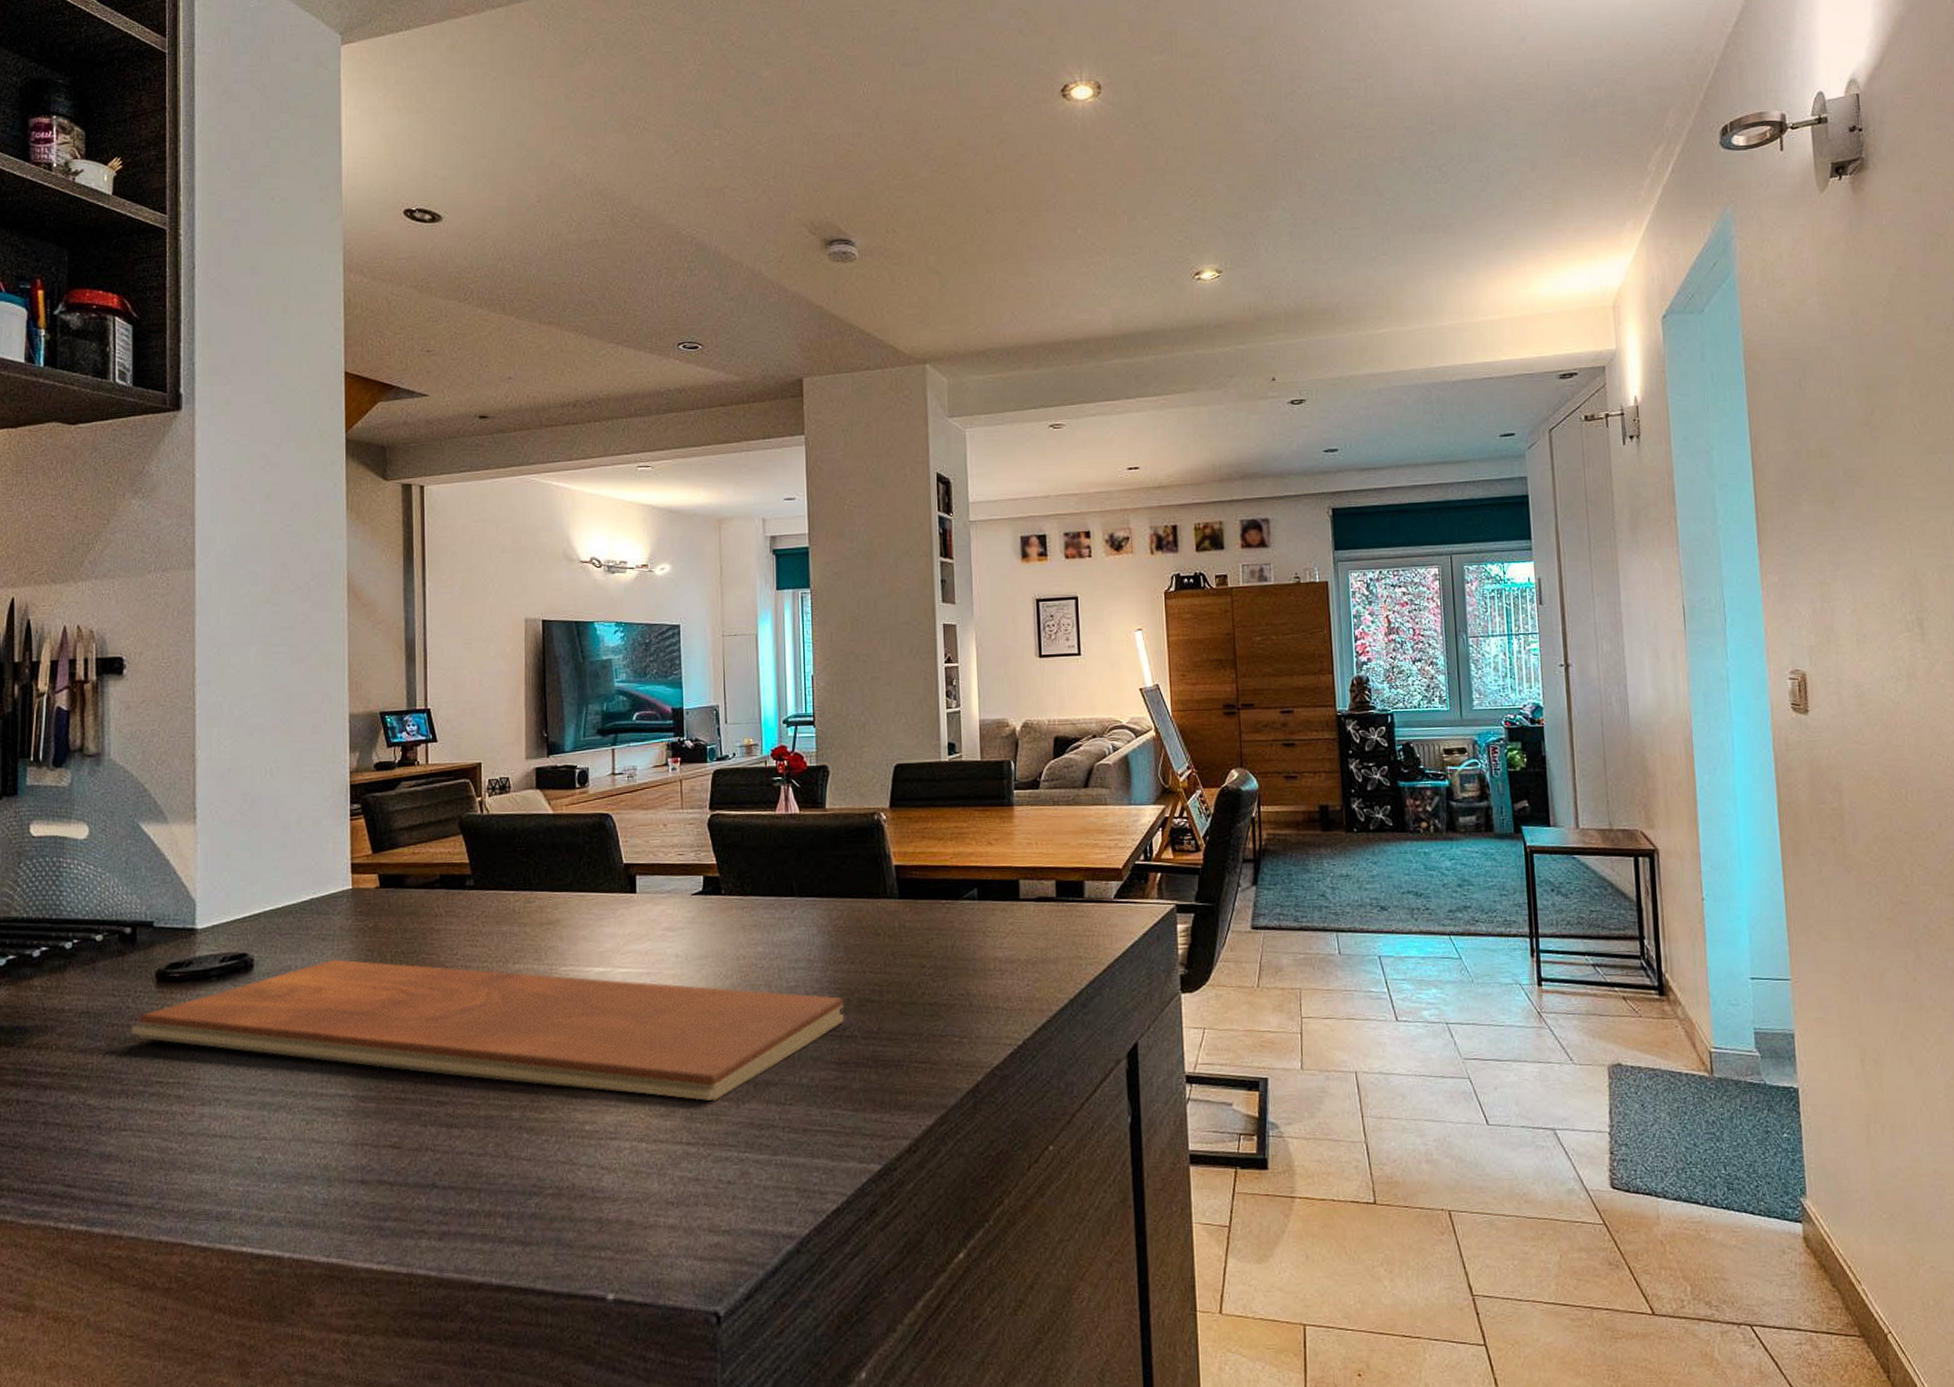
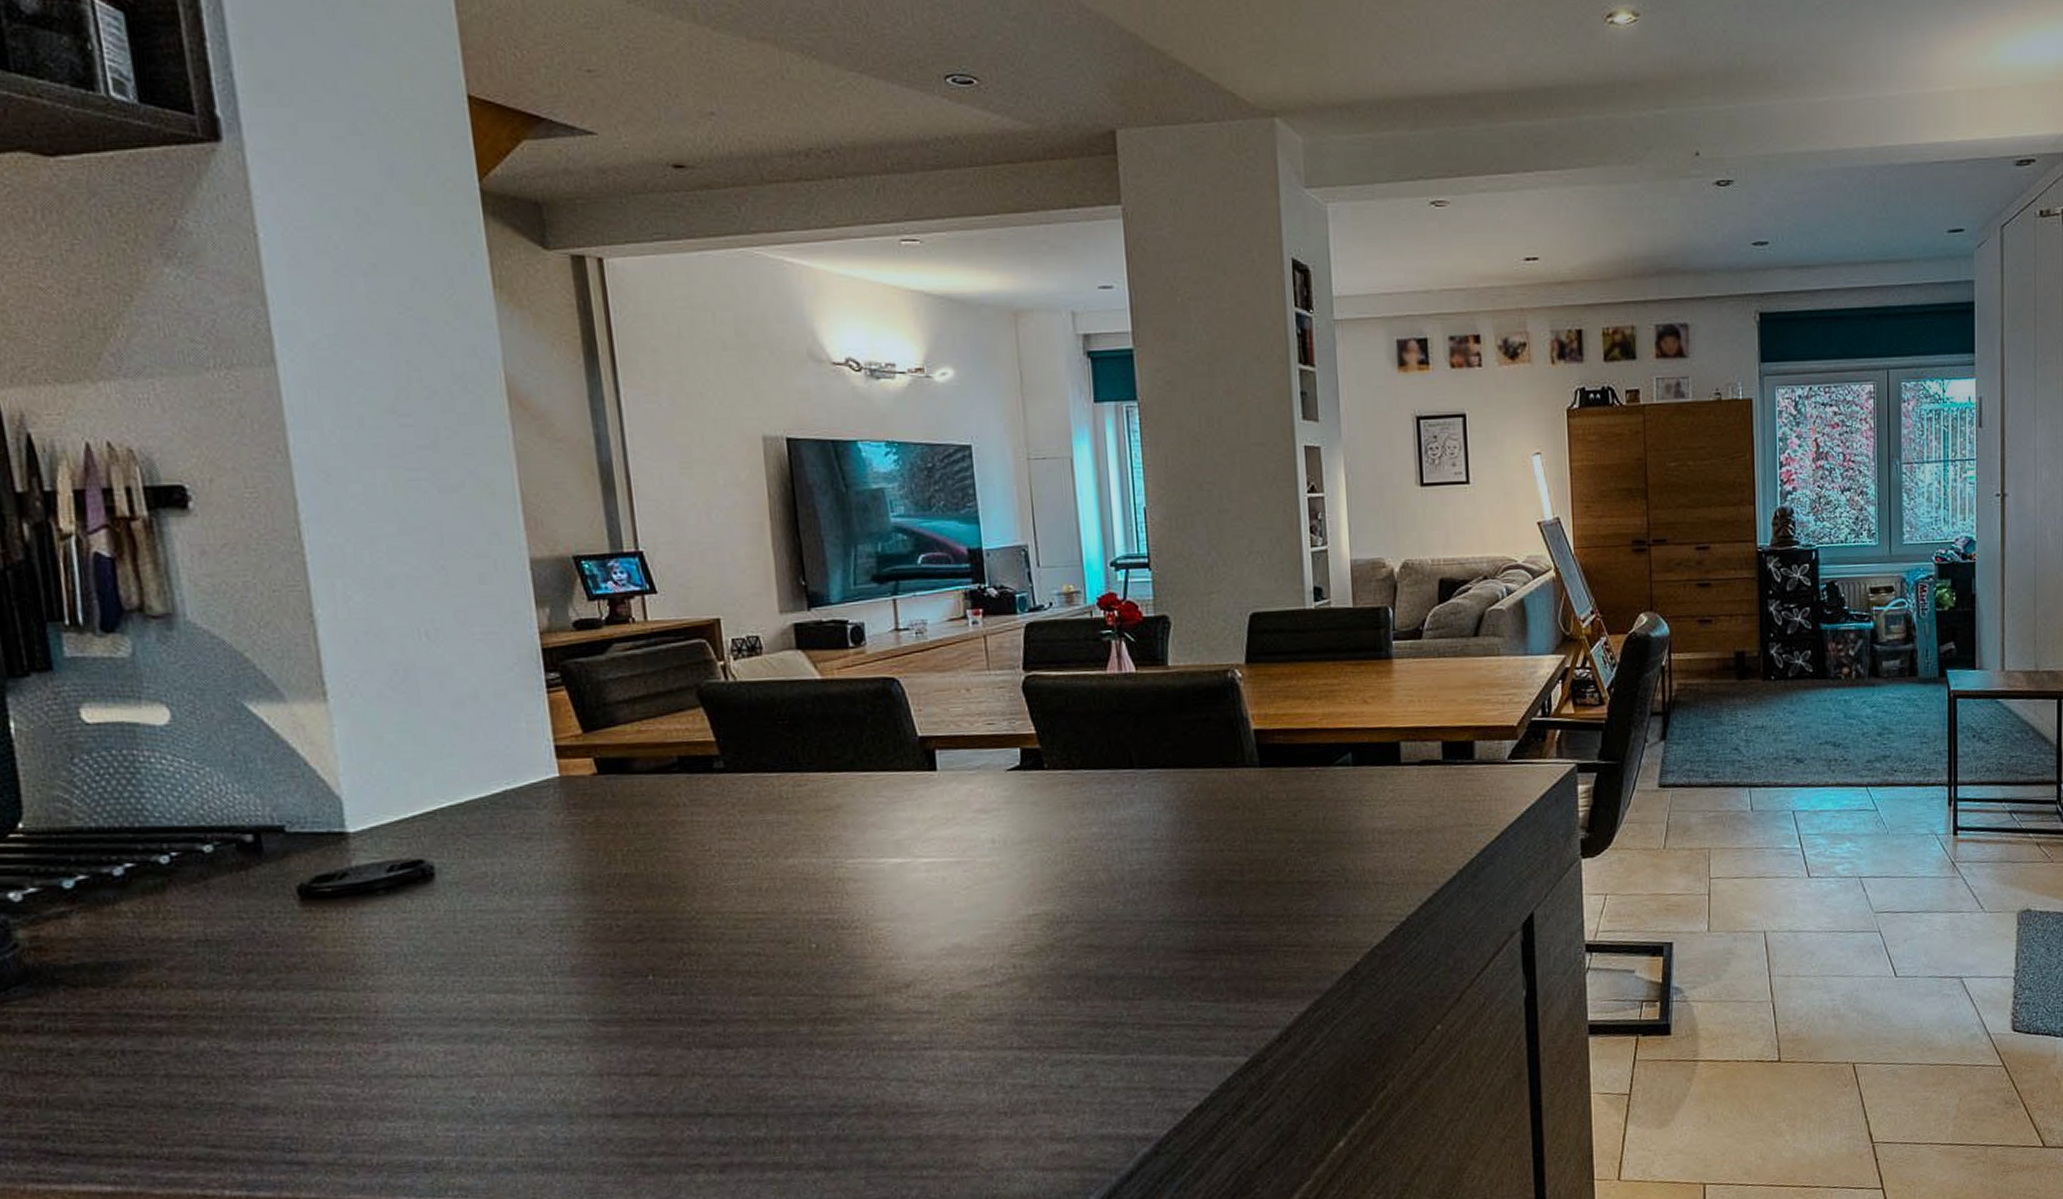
chopping board: present [132,959,845,1102] -> none [273,861,1201,1001]

